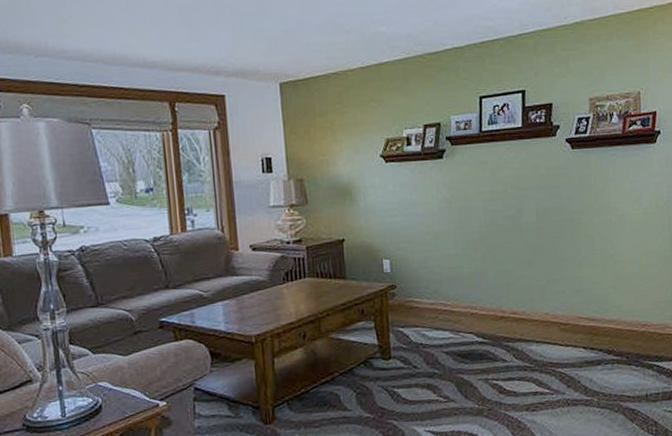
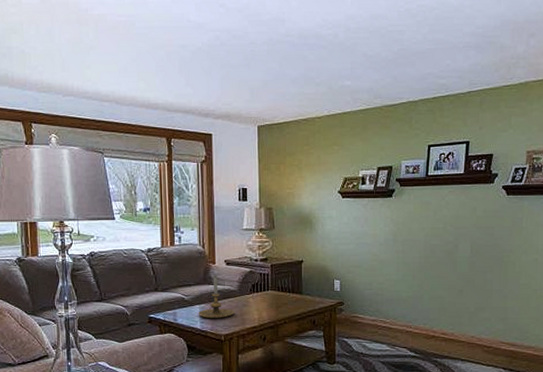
candle holder: none [221,264,266,317] -> present [198,275,235,318]

